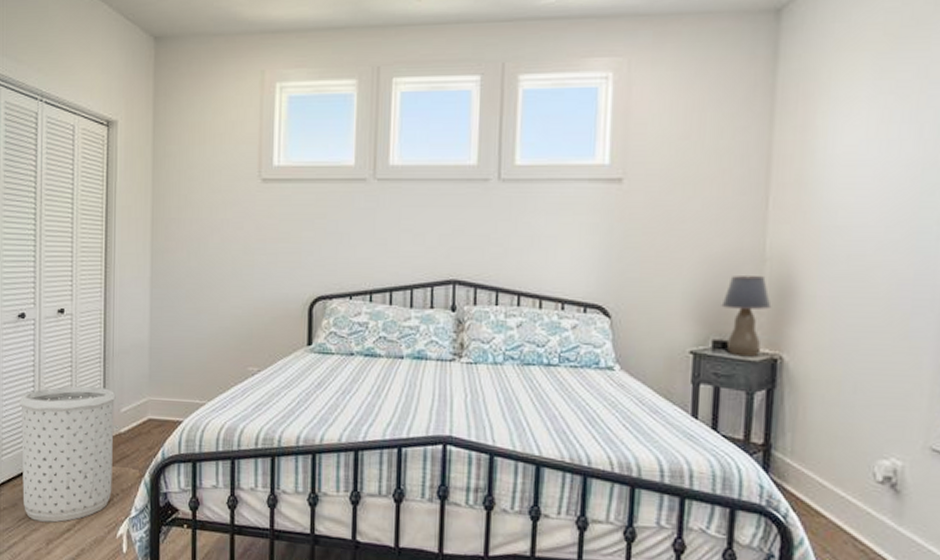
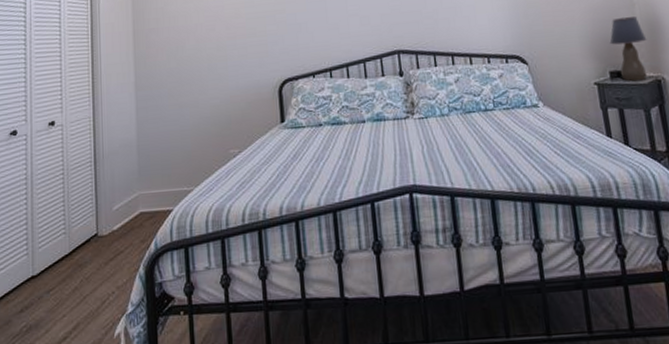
laundry basket: present [19,386,116,523] -> none [12,189,108,335]

